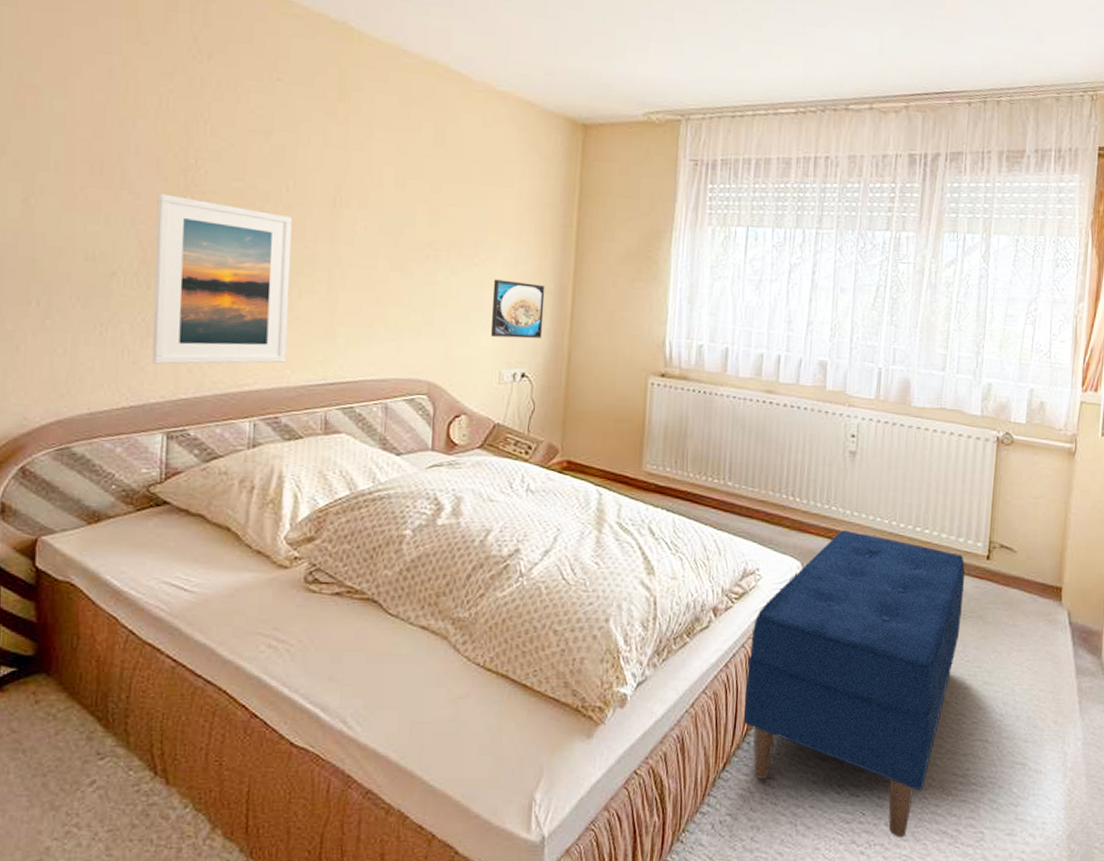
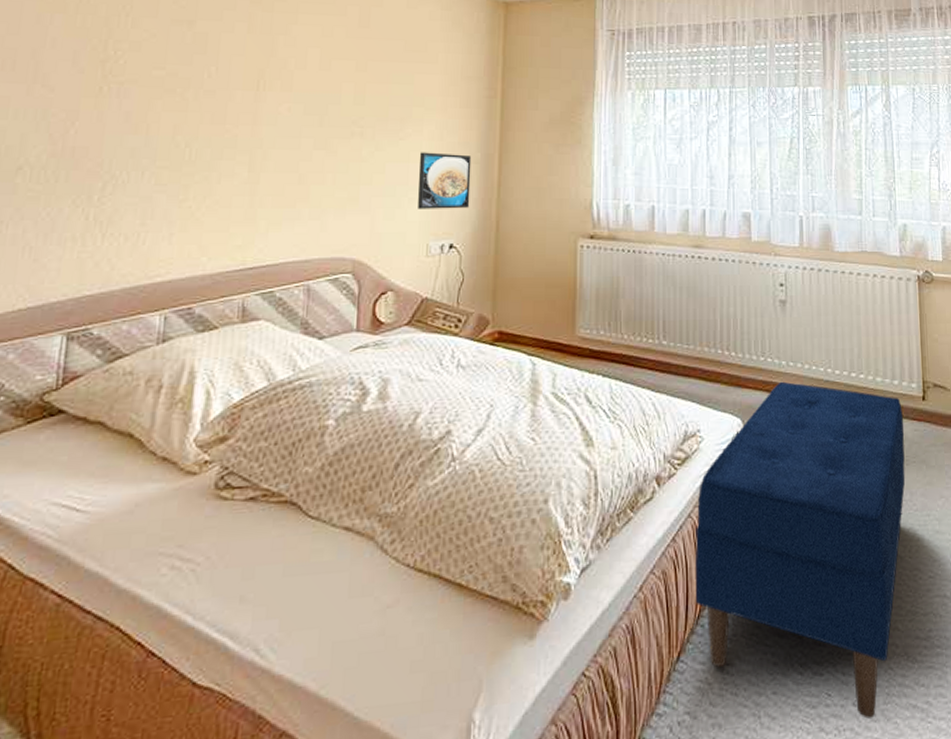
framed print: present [152,194,292,365] -> none [55,86,213,260]

